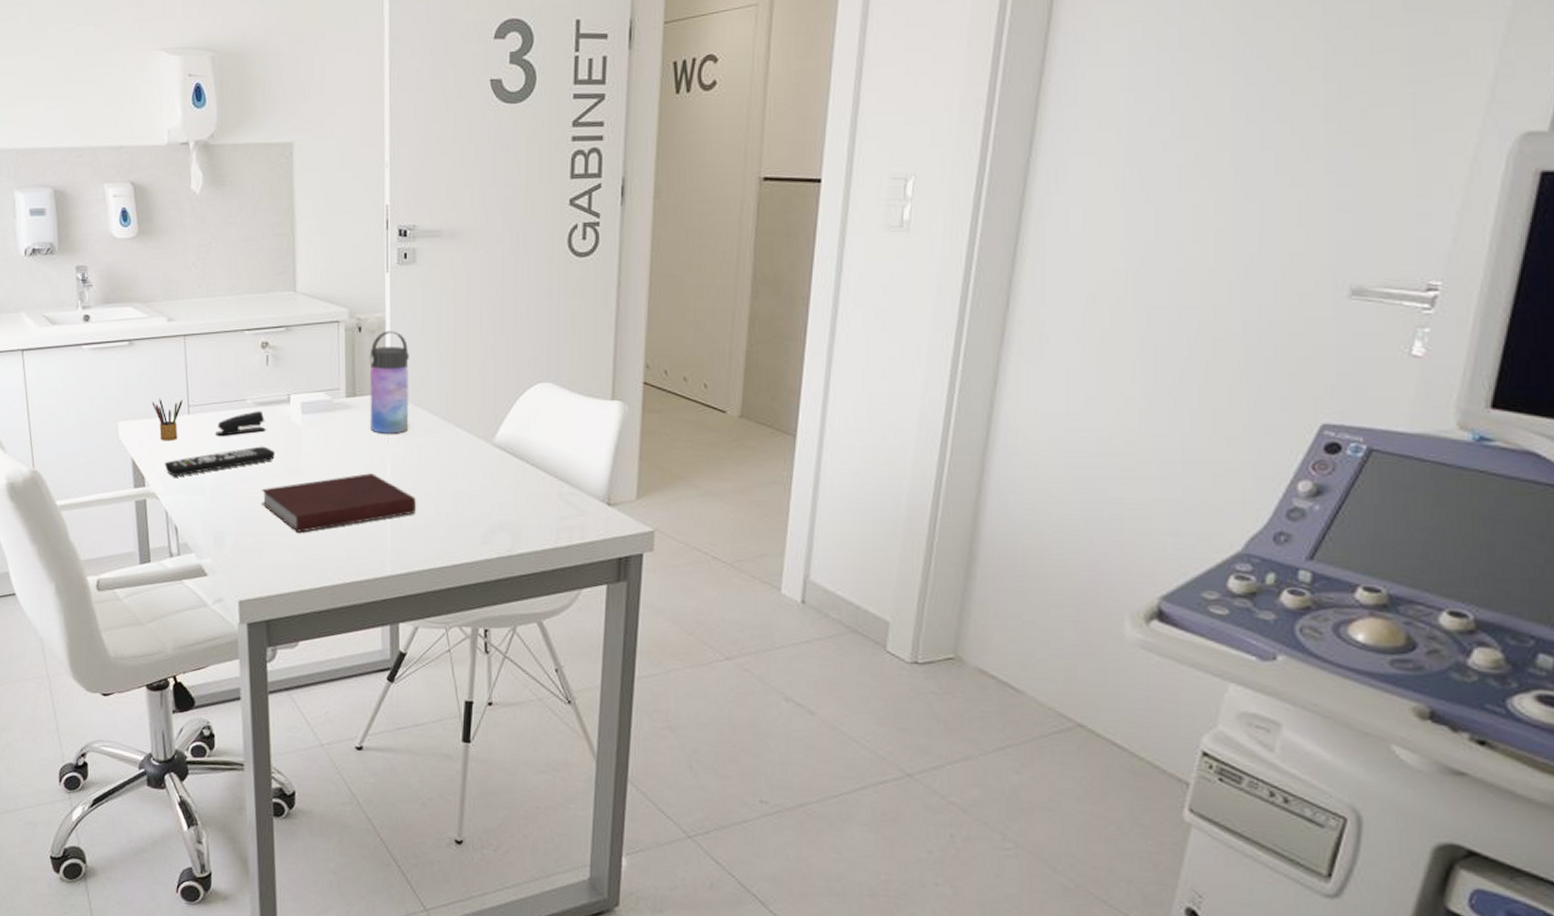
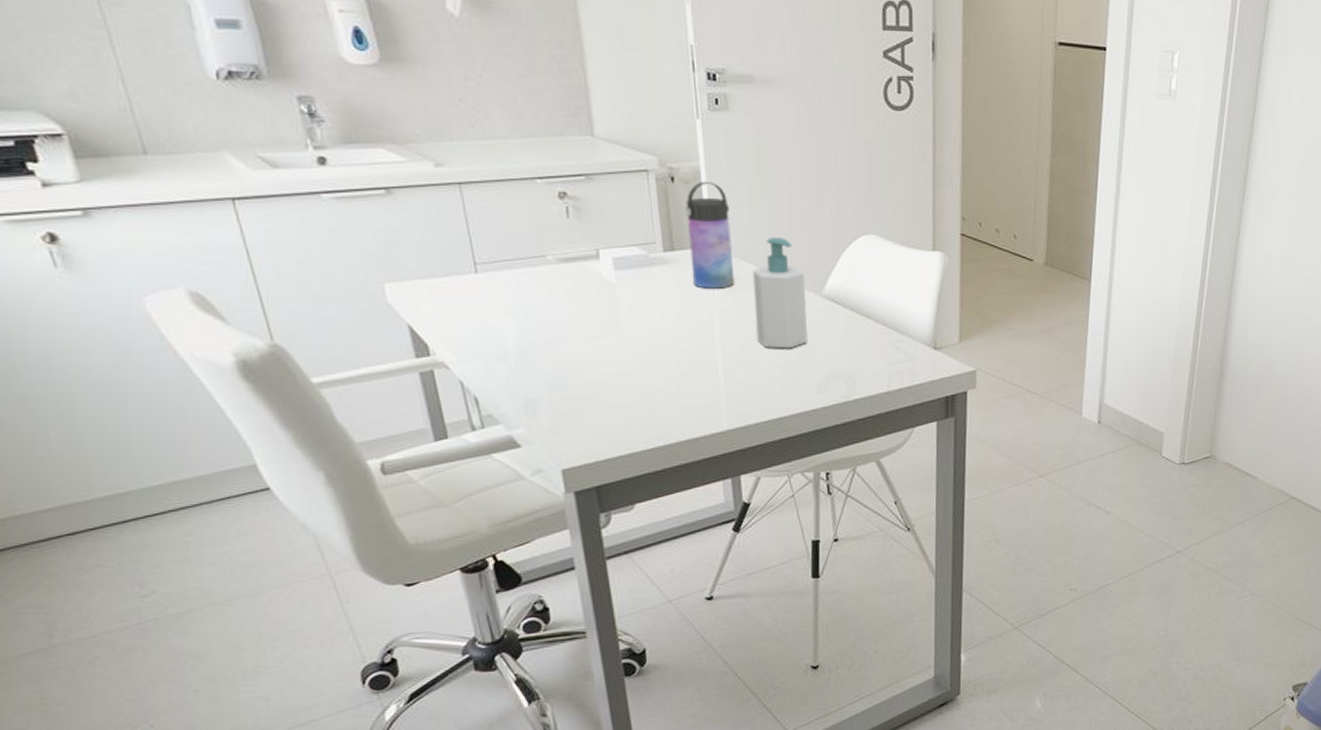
pencil box: present [152,398,183,441] -> none [426,255,467,304]
remote control: present [164,446,276,477] -> none [451,306,589,344]
stapler: present [216,411,266,436] -> none [513,268,574,296]
notebook: present [261,473,416,533] -> none [575,330,749,394]
soap bottle: none [425,385,476,497] -> present [752,237,807,349]

